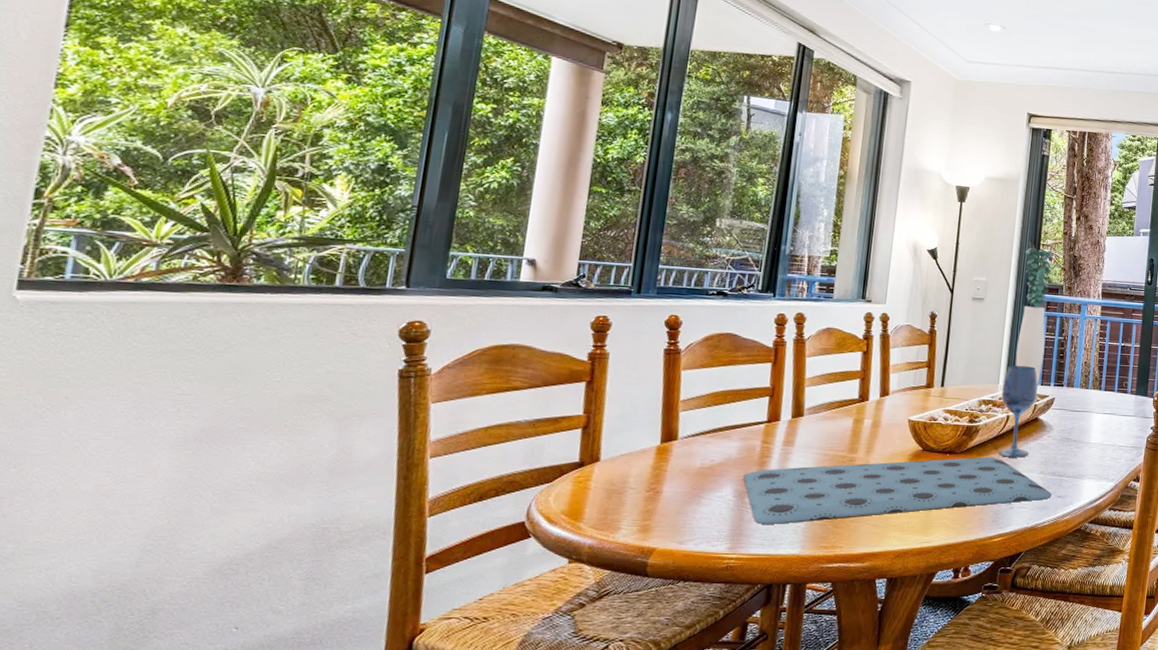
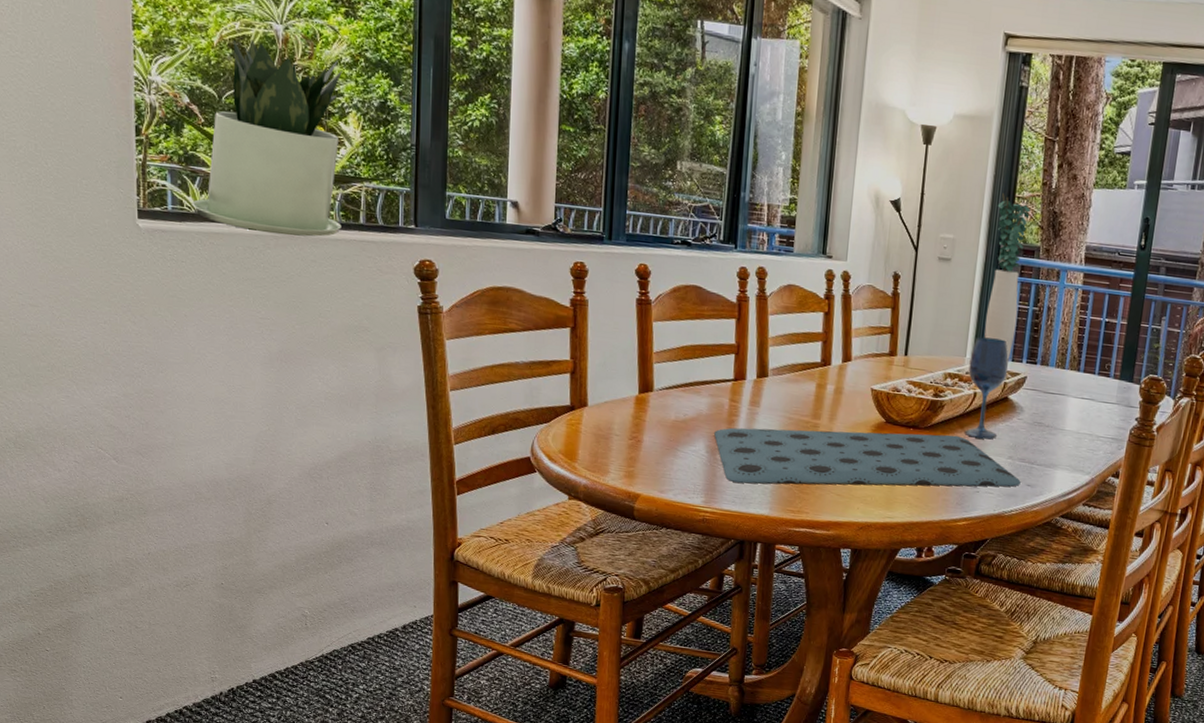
planter: none [102,101,336,303] -> present [192,39,343,237]

